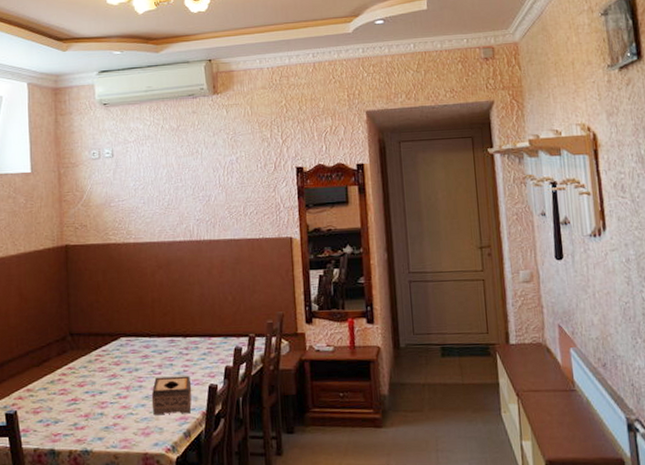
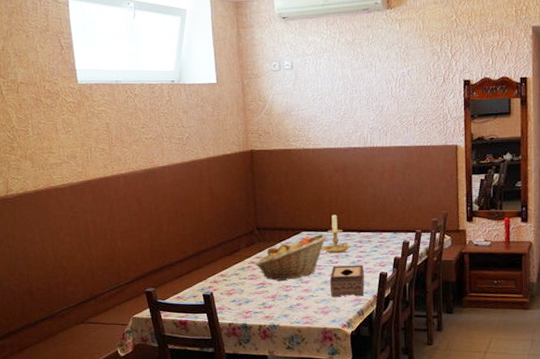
fruit basket: none [67,339,149,397] -> present [255,233,327,281]
candle holder: none [142,316,176,363] -> present [321,214,351,254]

